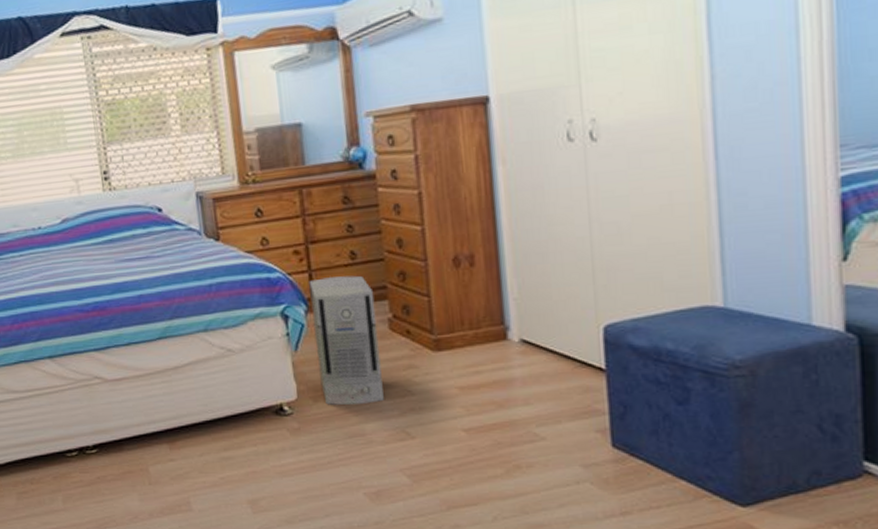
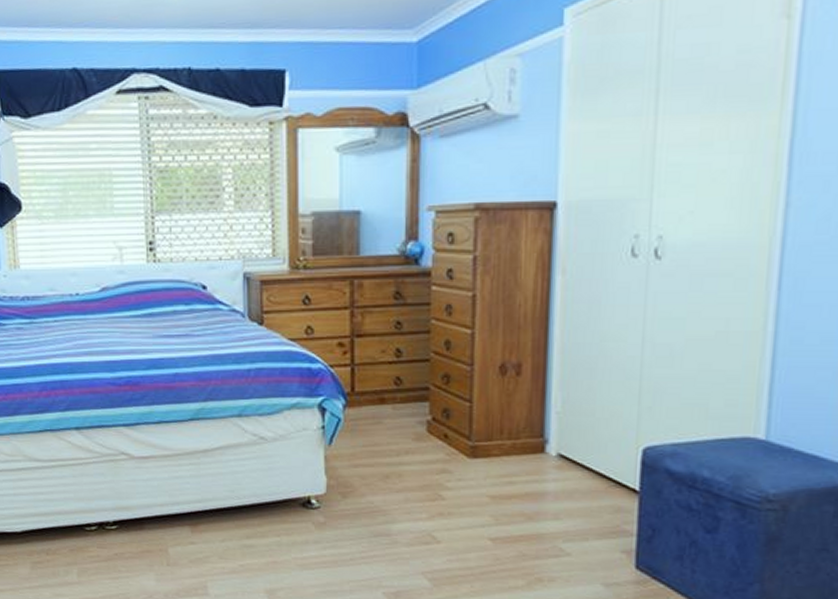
air purifier: present [309,275,384,405] -> none [350,373,416,504]

